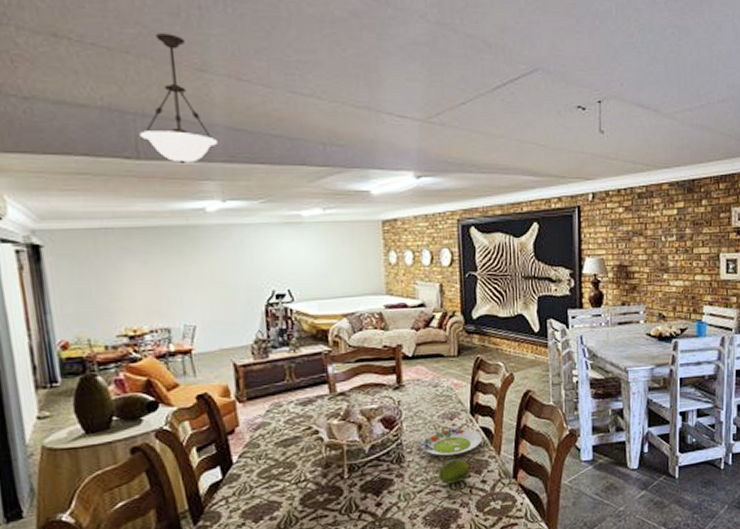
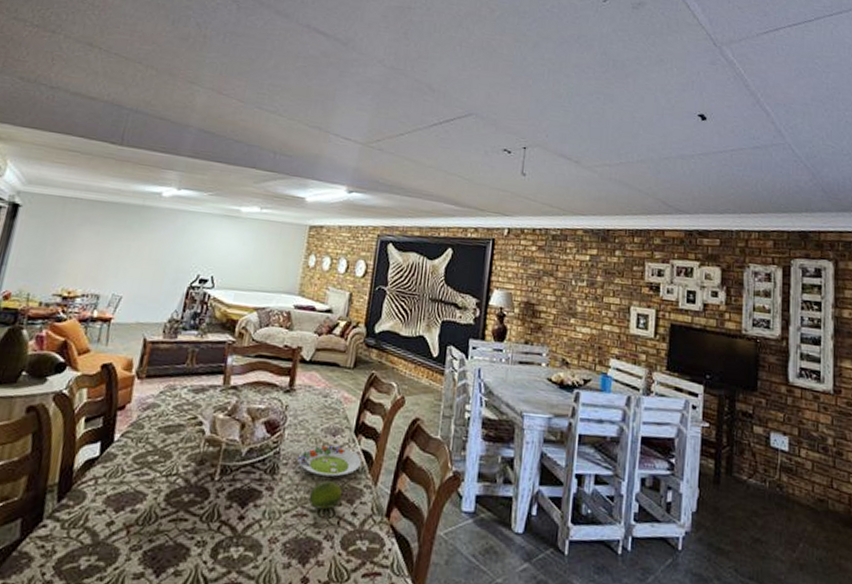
pendant light: present [139,33,217,165] -> none [128,51,188,154]

